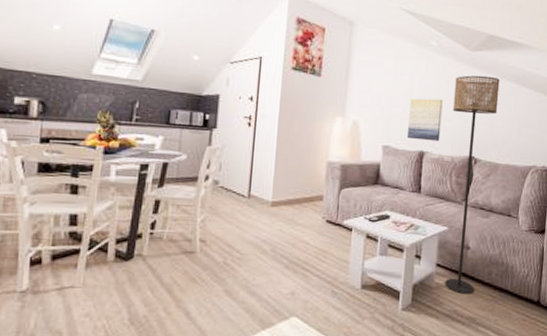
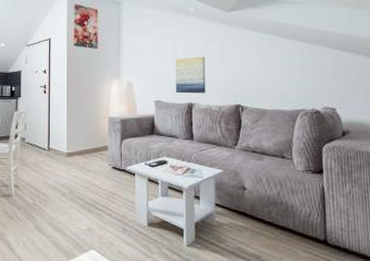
floor lamp: present [445,75,500,294] -> none [214,32,259,232]

